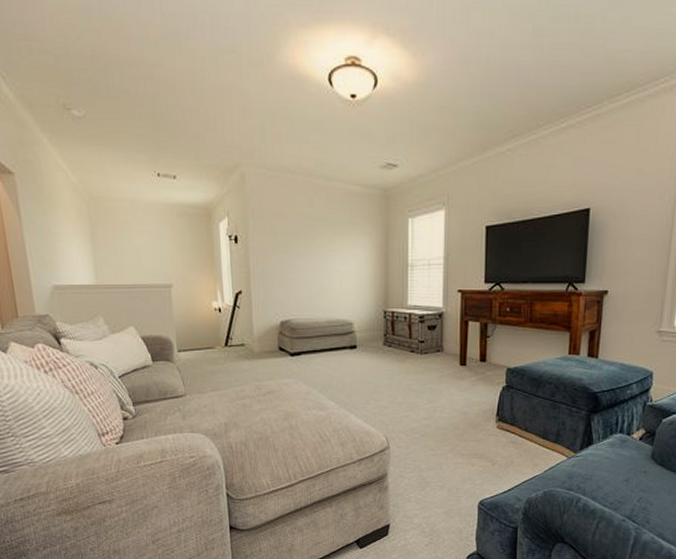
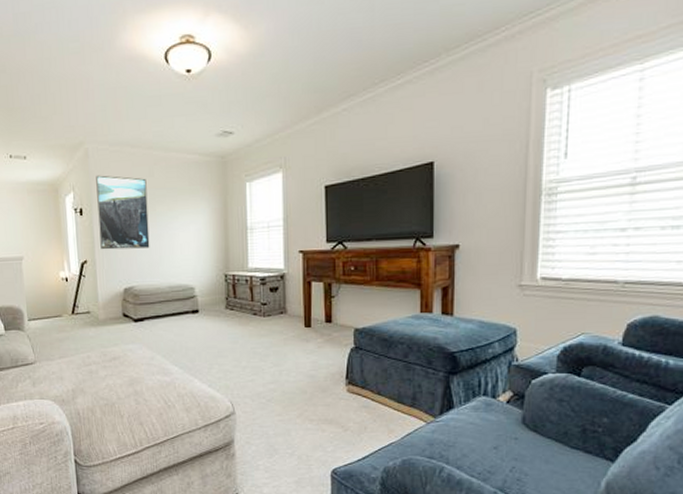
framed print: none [252,201,309,281] -> present [96,175,150,250]

